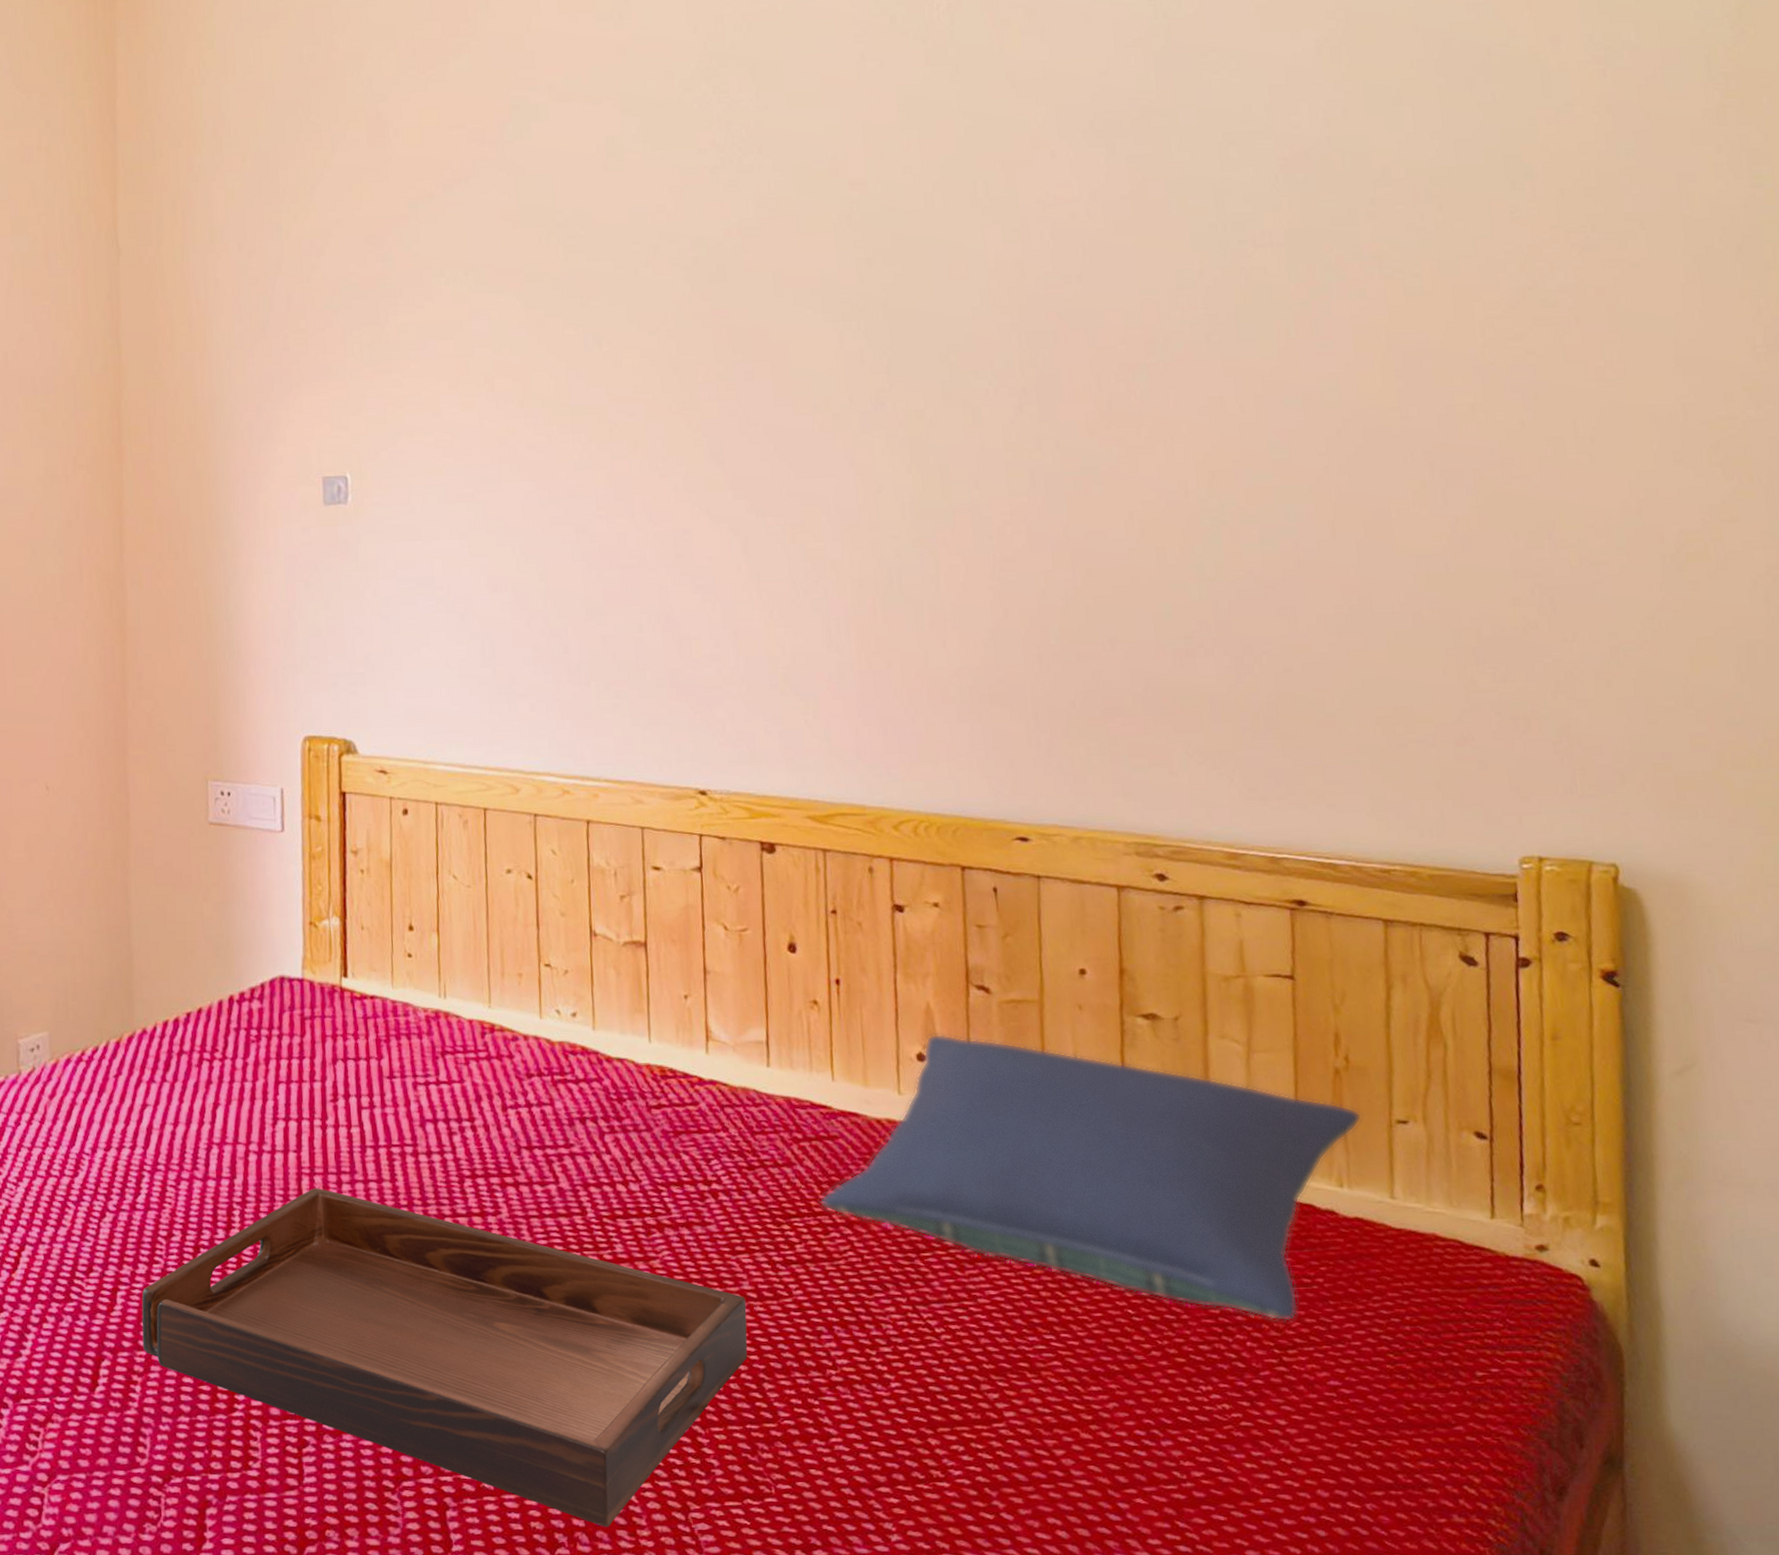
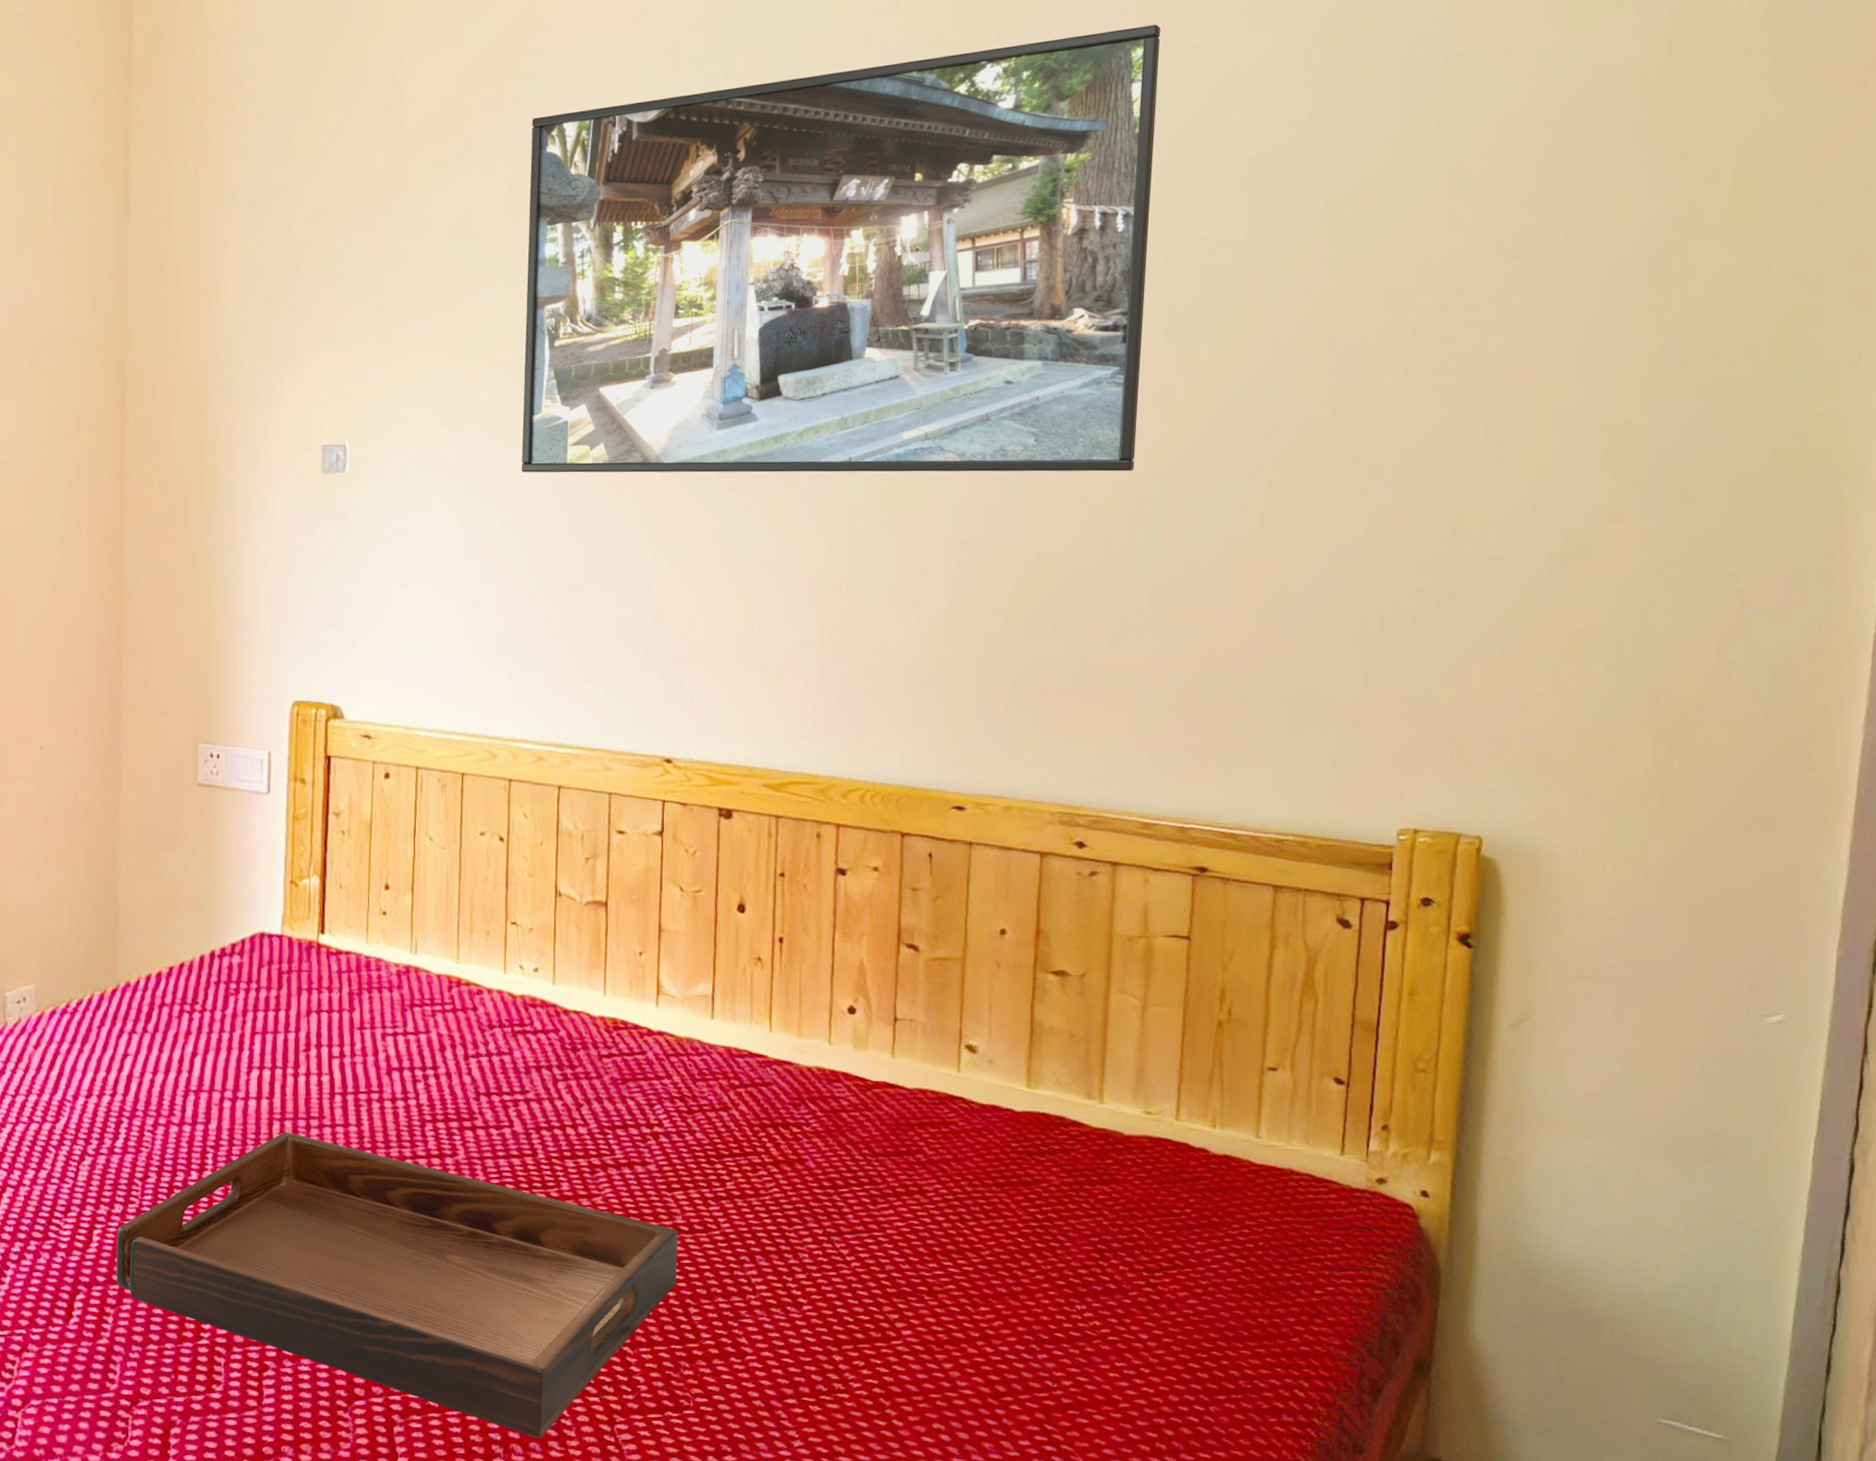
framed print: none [521,30,1186,500] -> present [521,25,1161,473]
pillow: present [820,1033,1362,1322] -> none [751,988,1237,1248]

